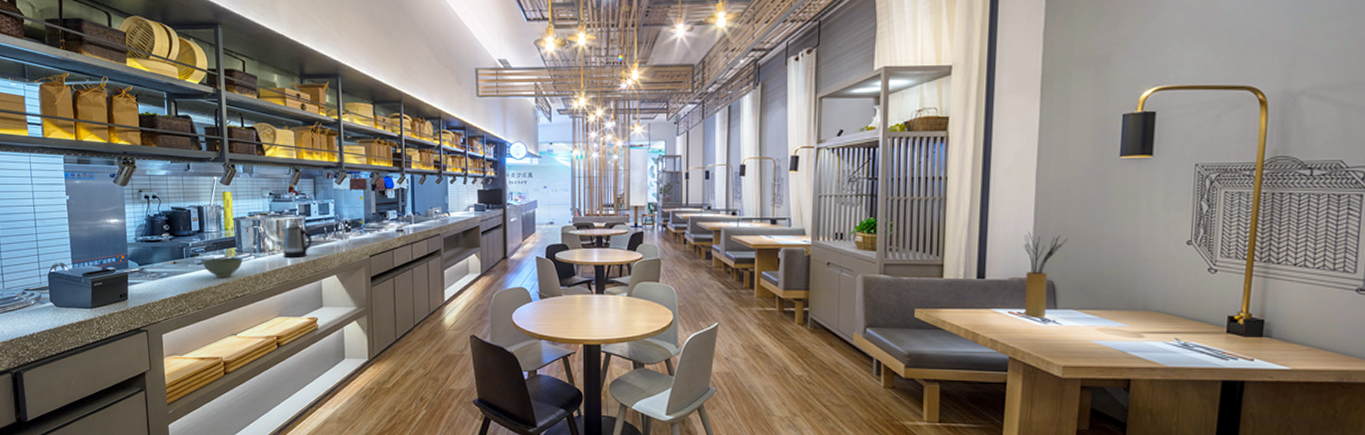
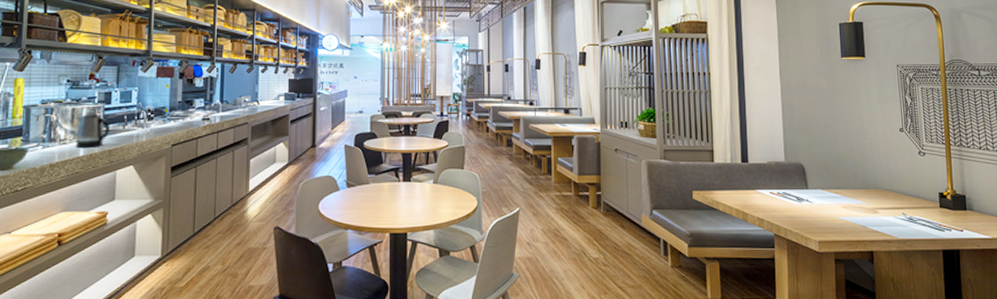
vase: present [1023,232,1068,319] -> none [775,121,810,198]

